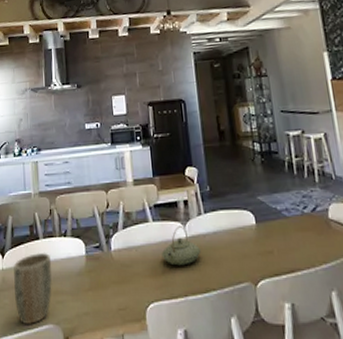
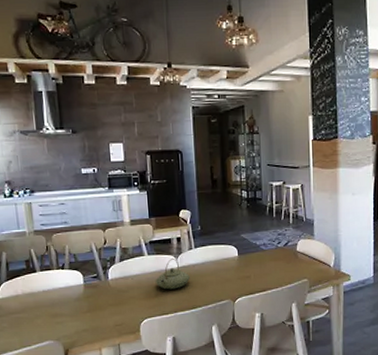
plant pot: present [14,252,53,325] -> none [10,282,52,343]

